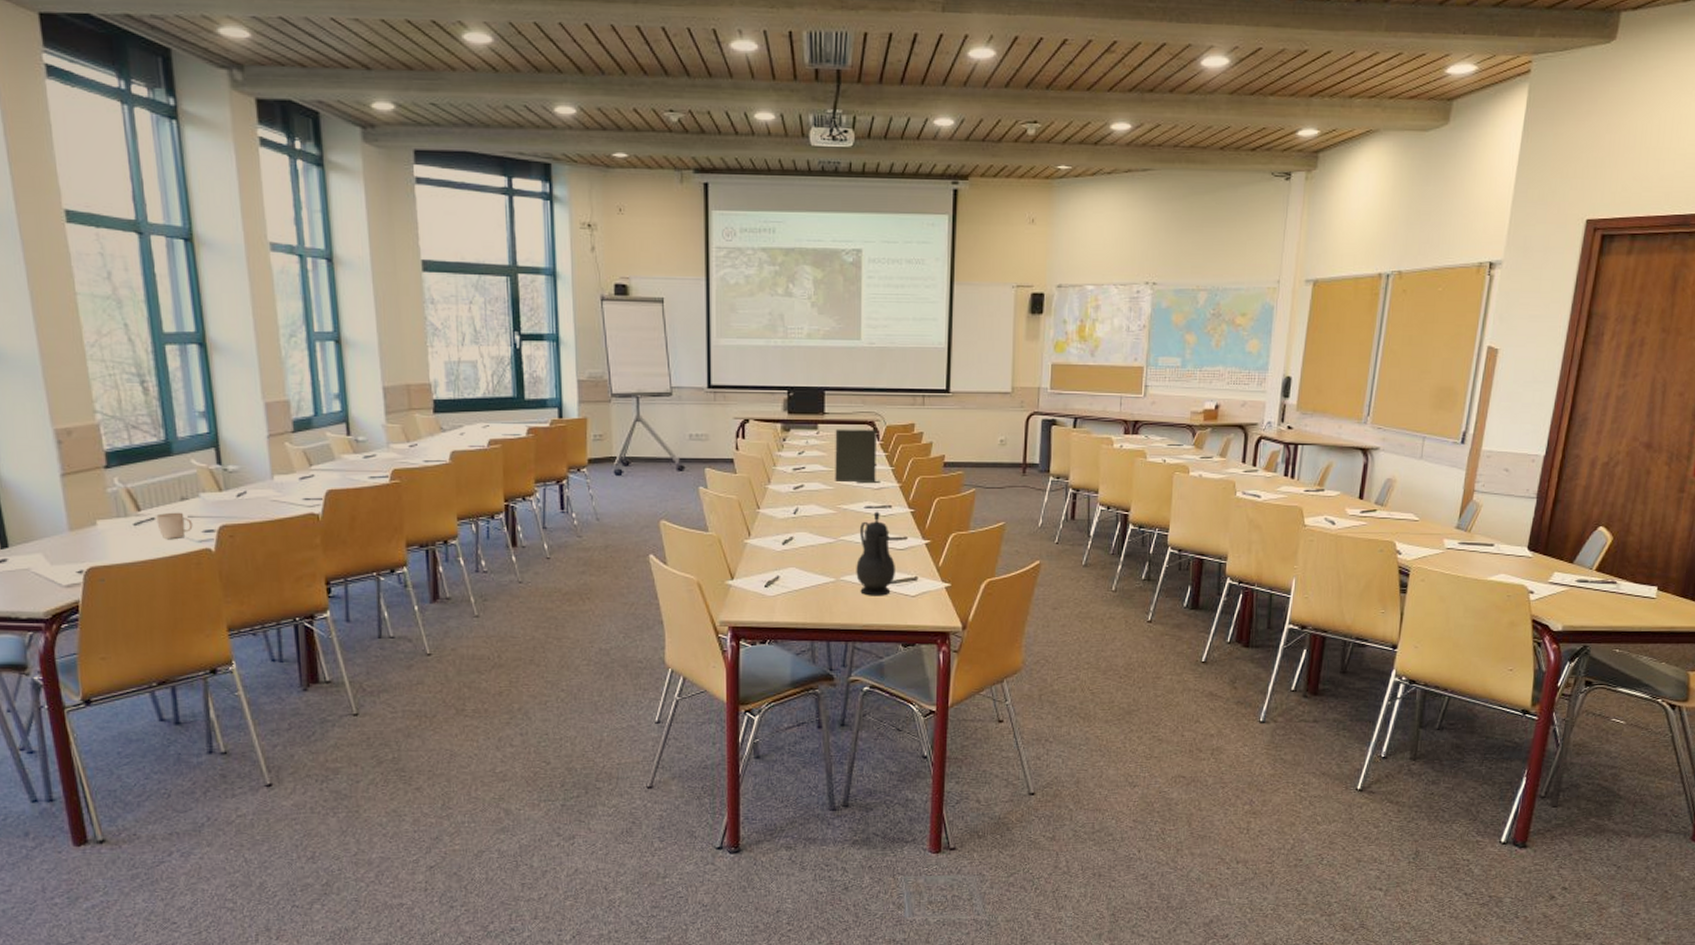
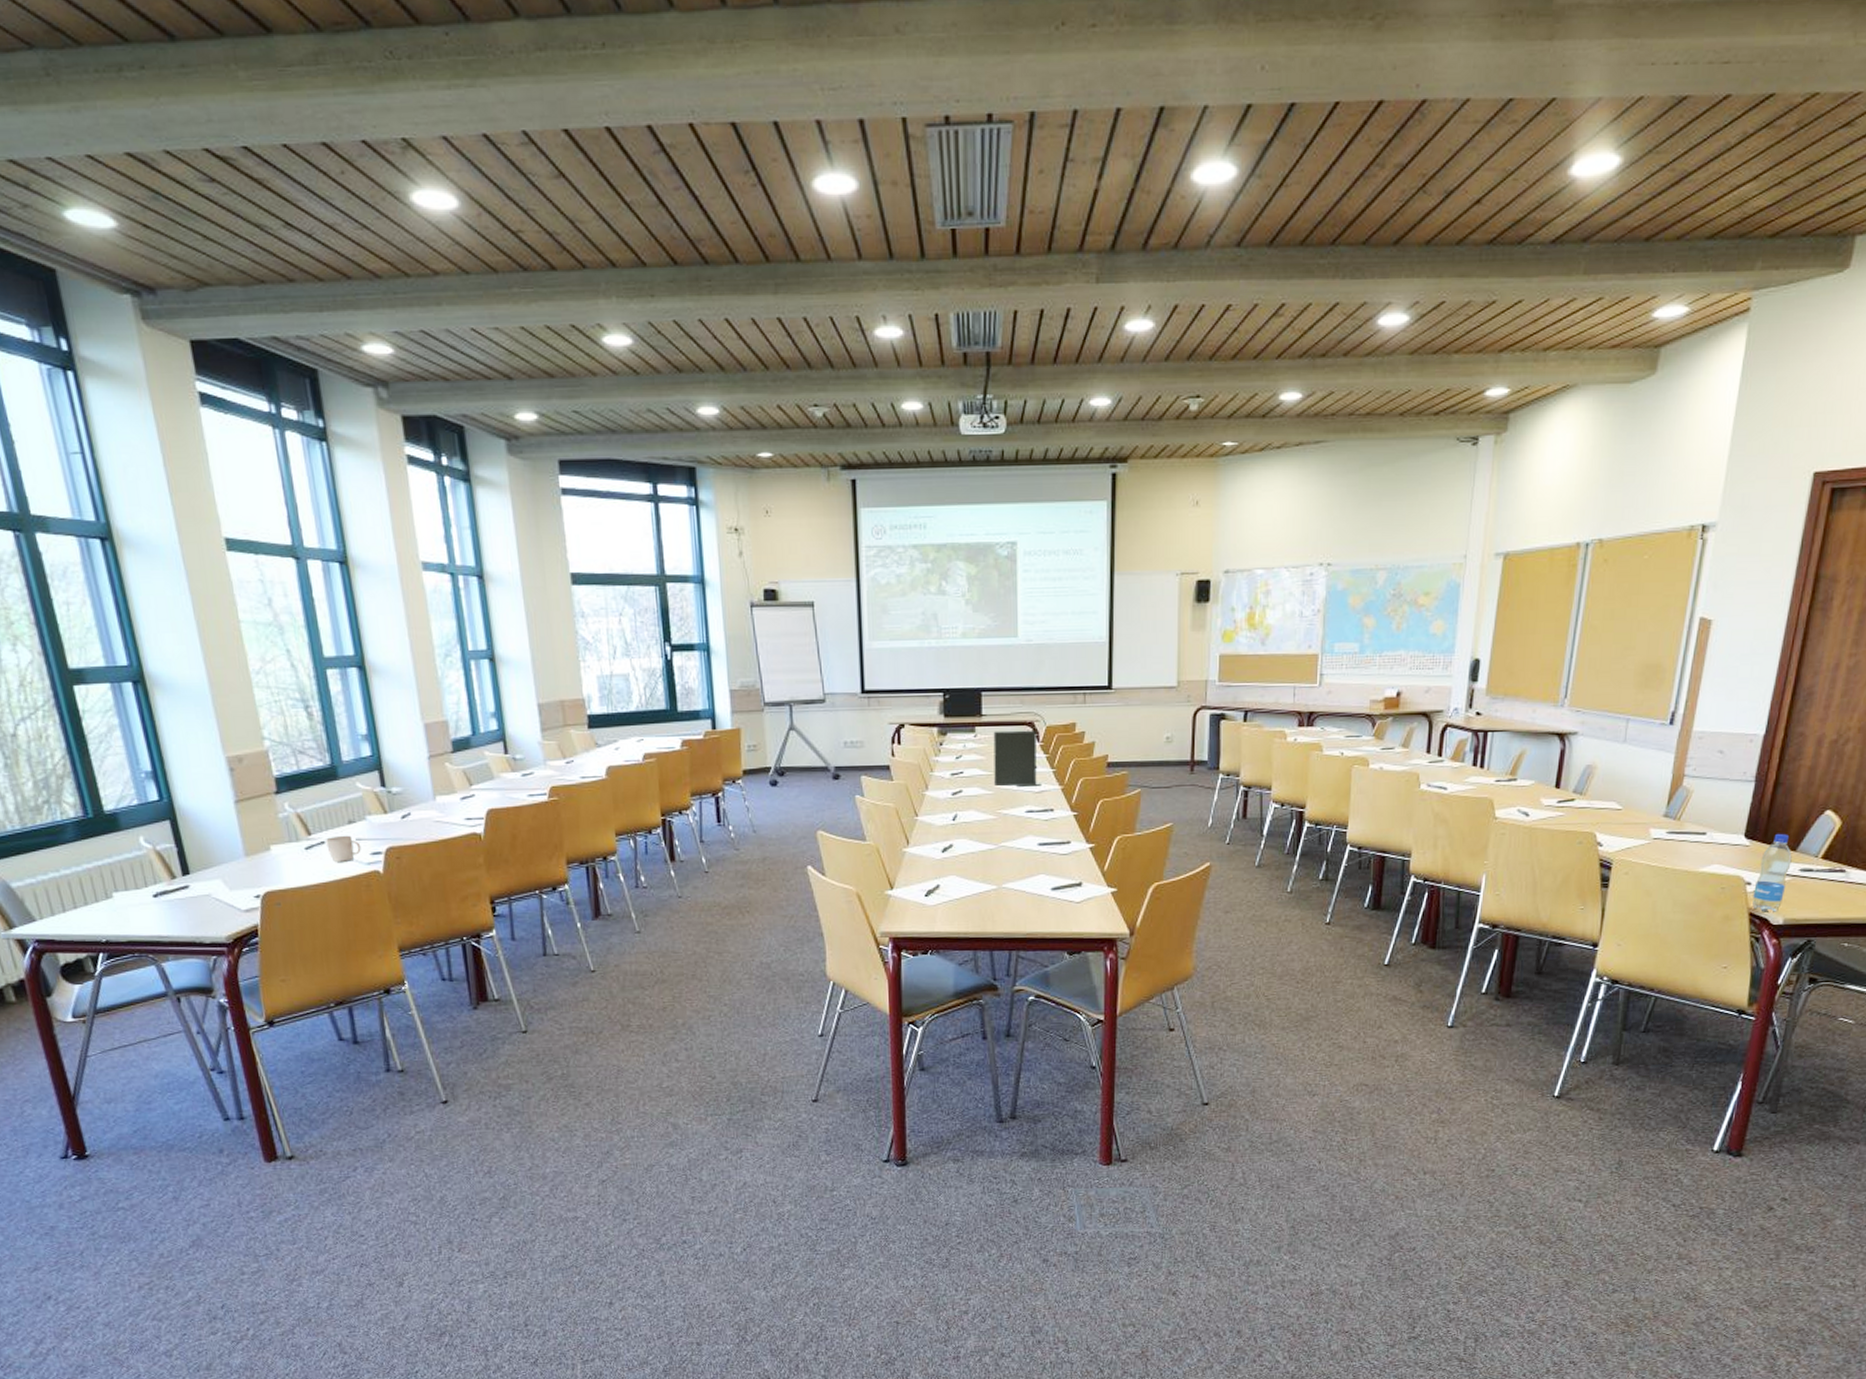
coffeepot: present [856,511,895,596] -> none [1018,815,1059,903]
bottle: none [1534,546,1570,619] -> present [1751,833,1792,912]

